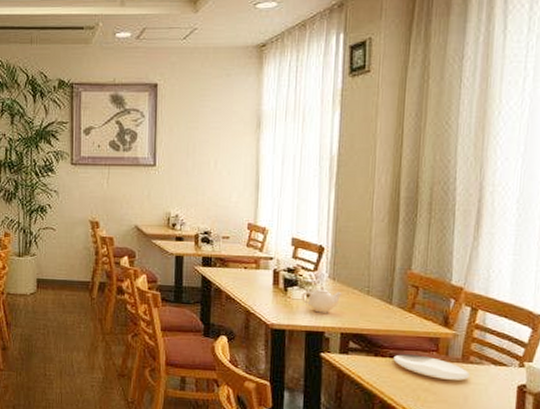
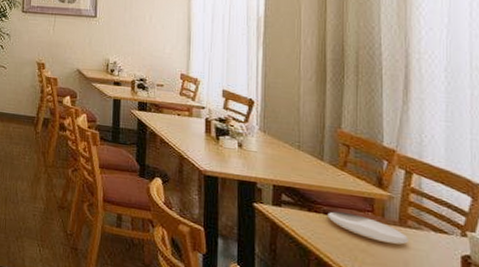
teapot: present [302,285,342,313] -> none [233,137,273,164]

